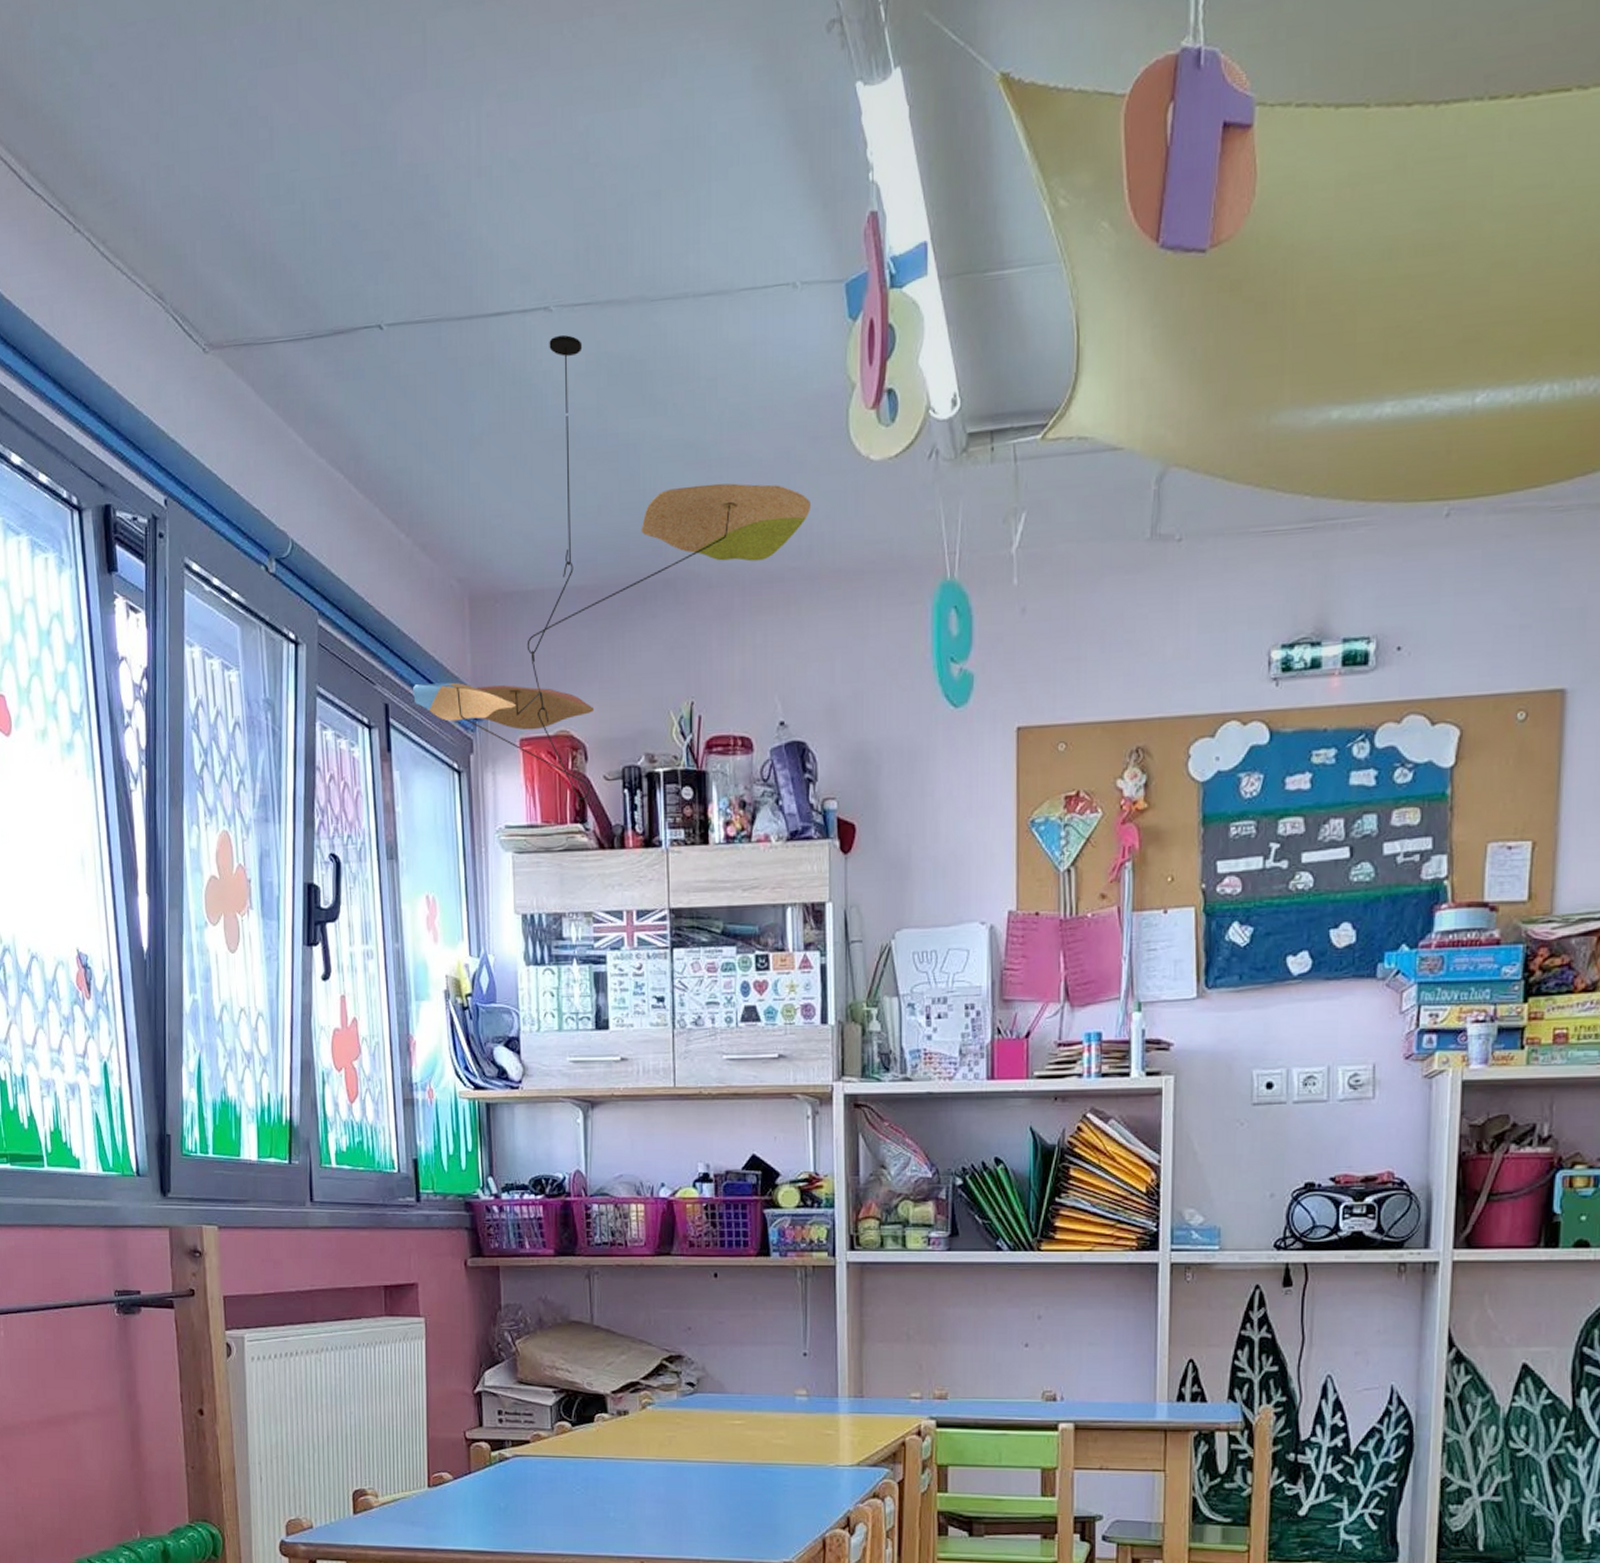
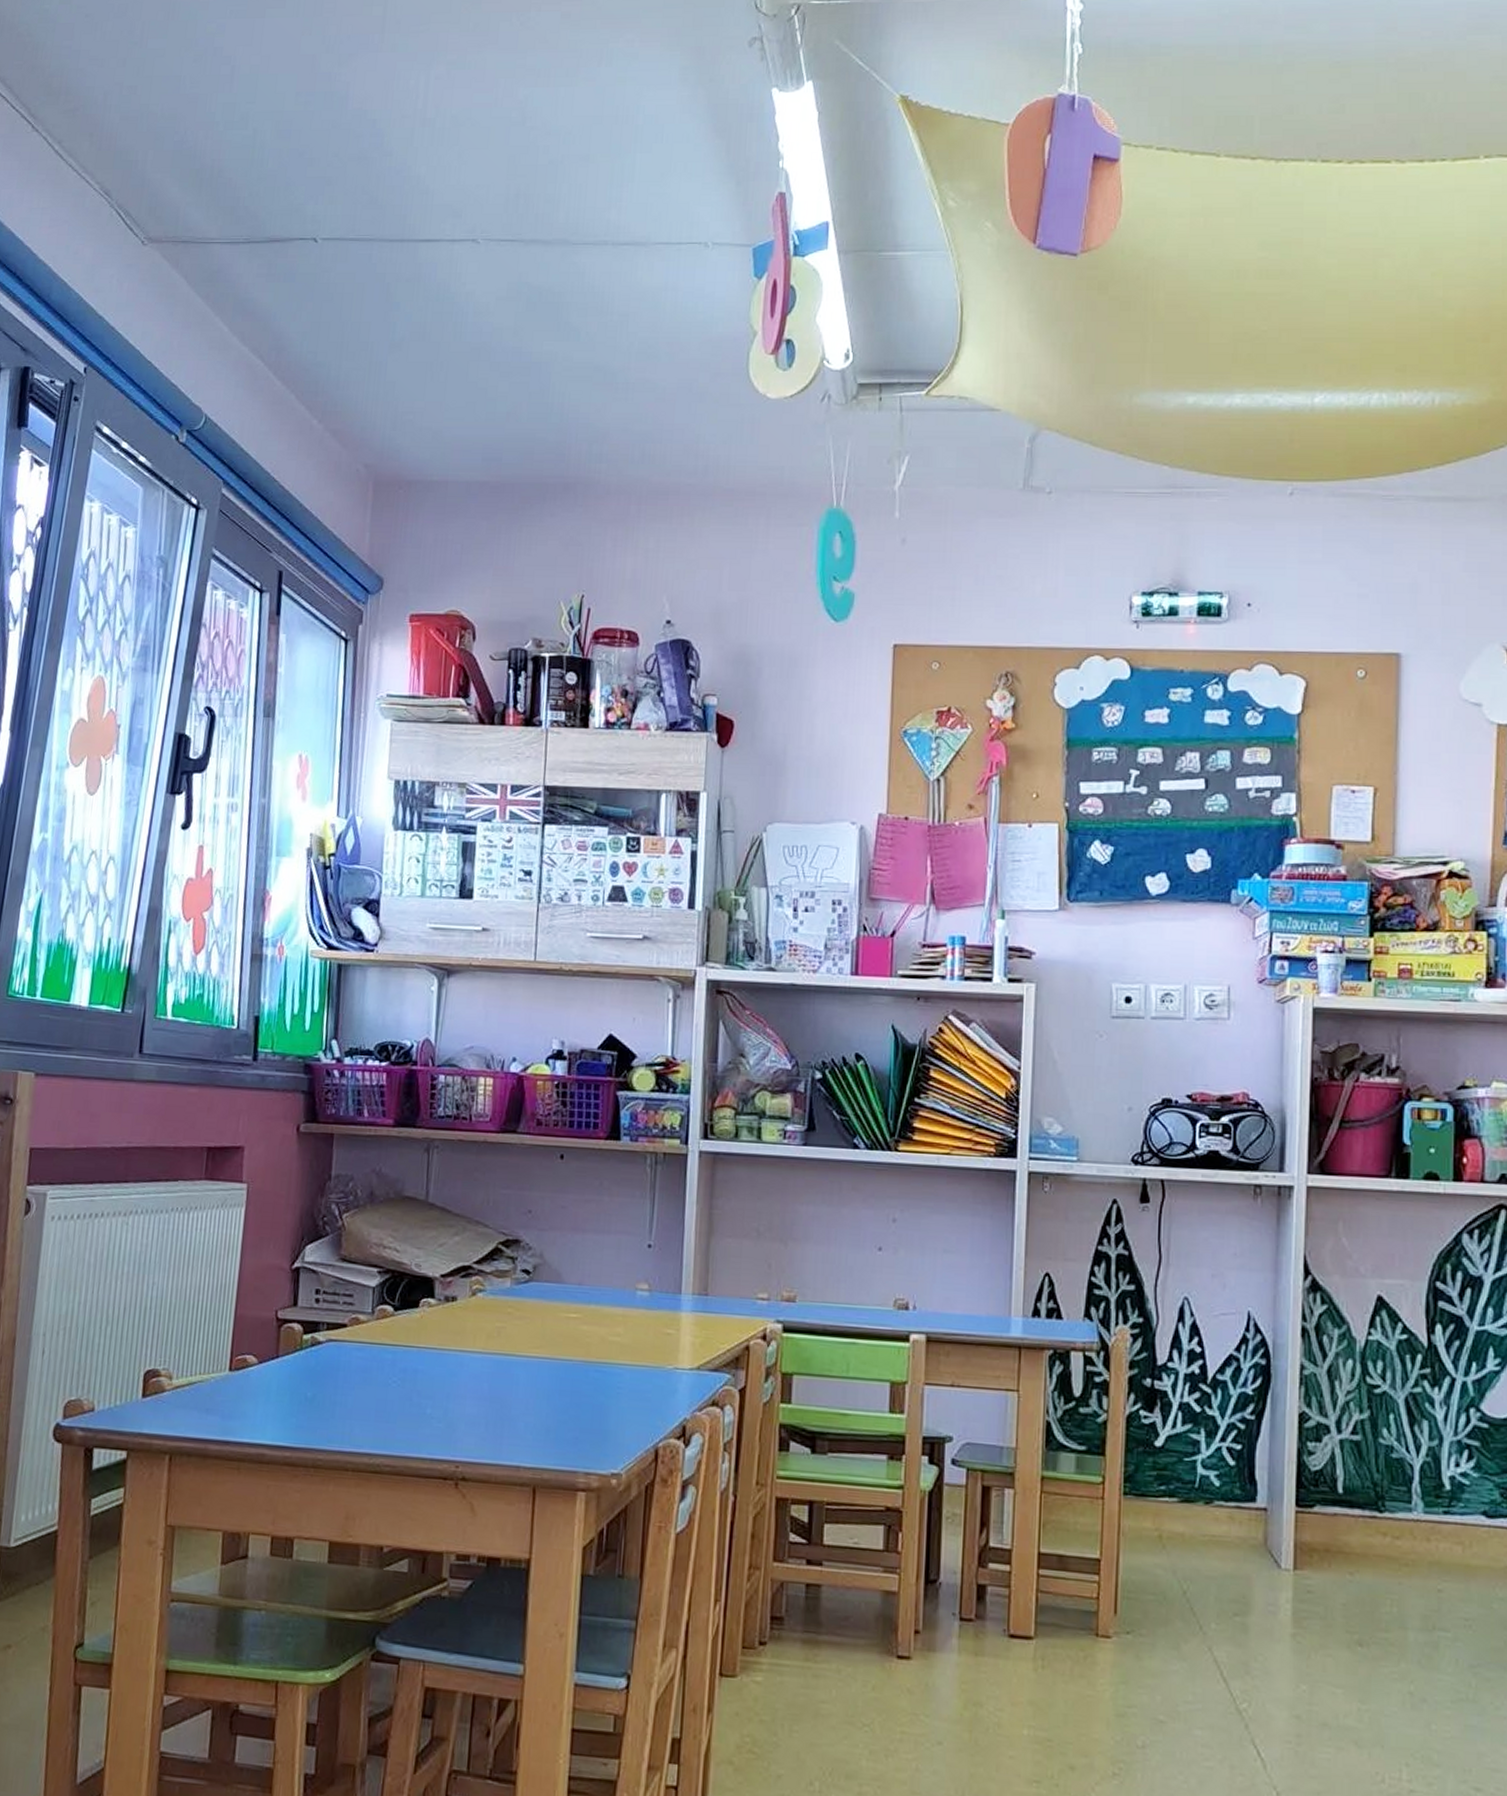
ceiling mobile: present [413,334,810,801] -> none [308,264,709,677]

